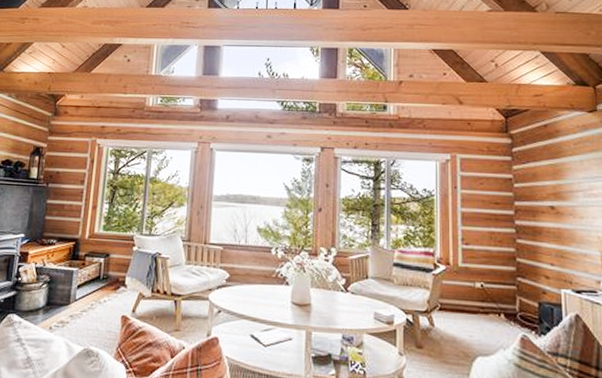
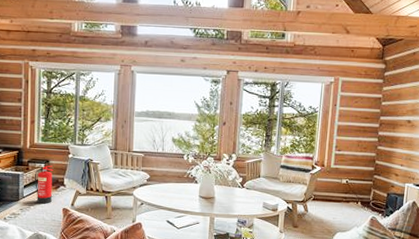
fire extinguisher: none [90,260,114,310] -> present [35,165,54,204]

